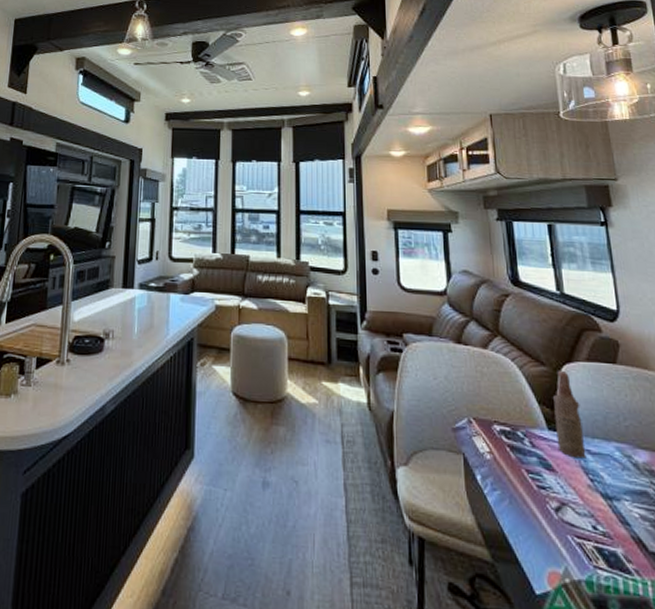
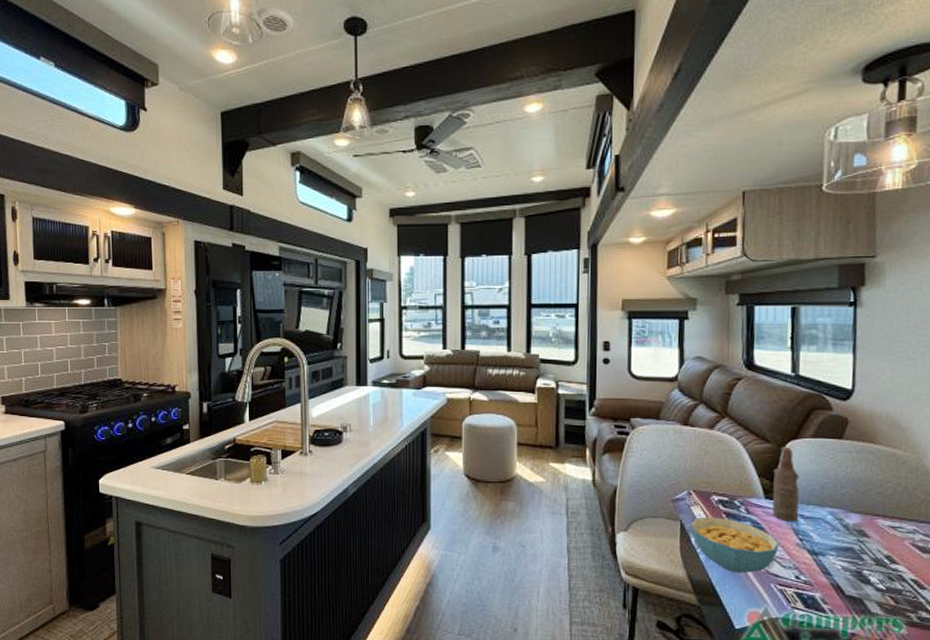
cereal bowl: none [473,450,570,522] -> present [690,517,779,574]

